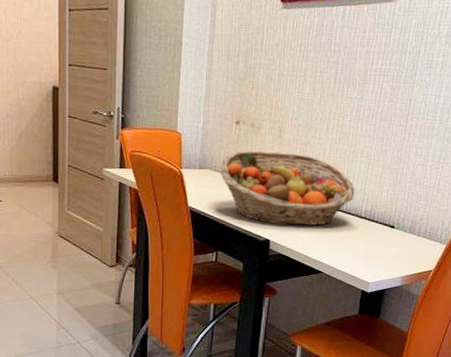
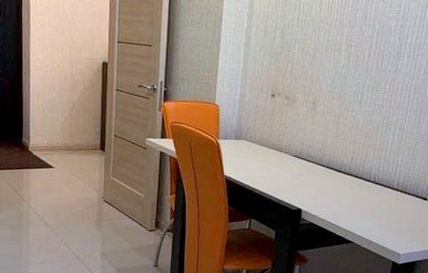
fruit basket: present [219,151,355,226] -> none [254,122,387,196]

